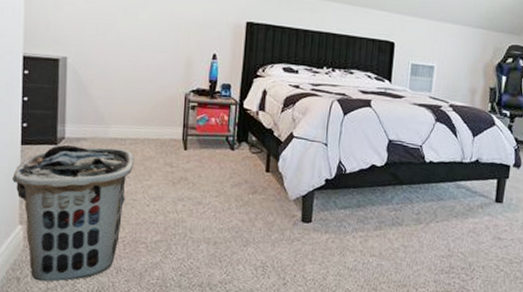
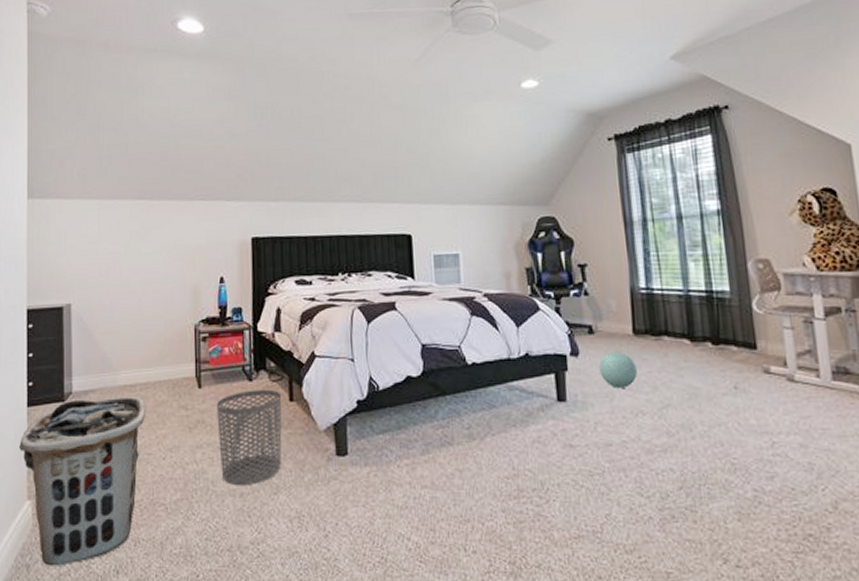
waste bin: none [198,157,260,236] -> present [216,389,282,485]

